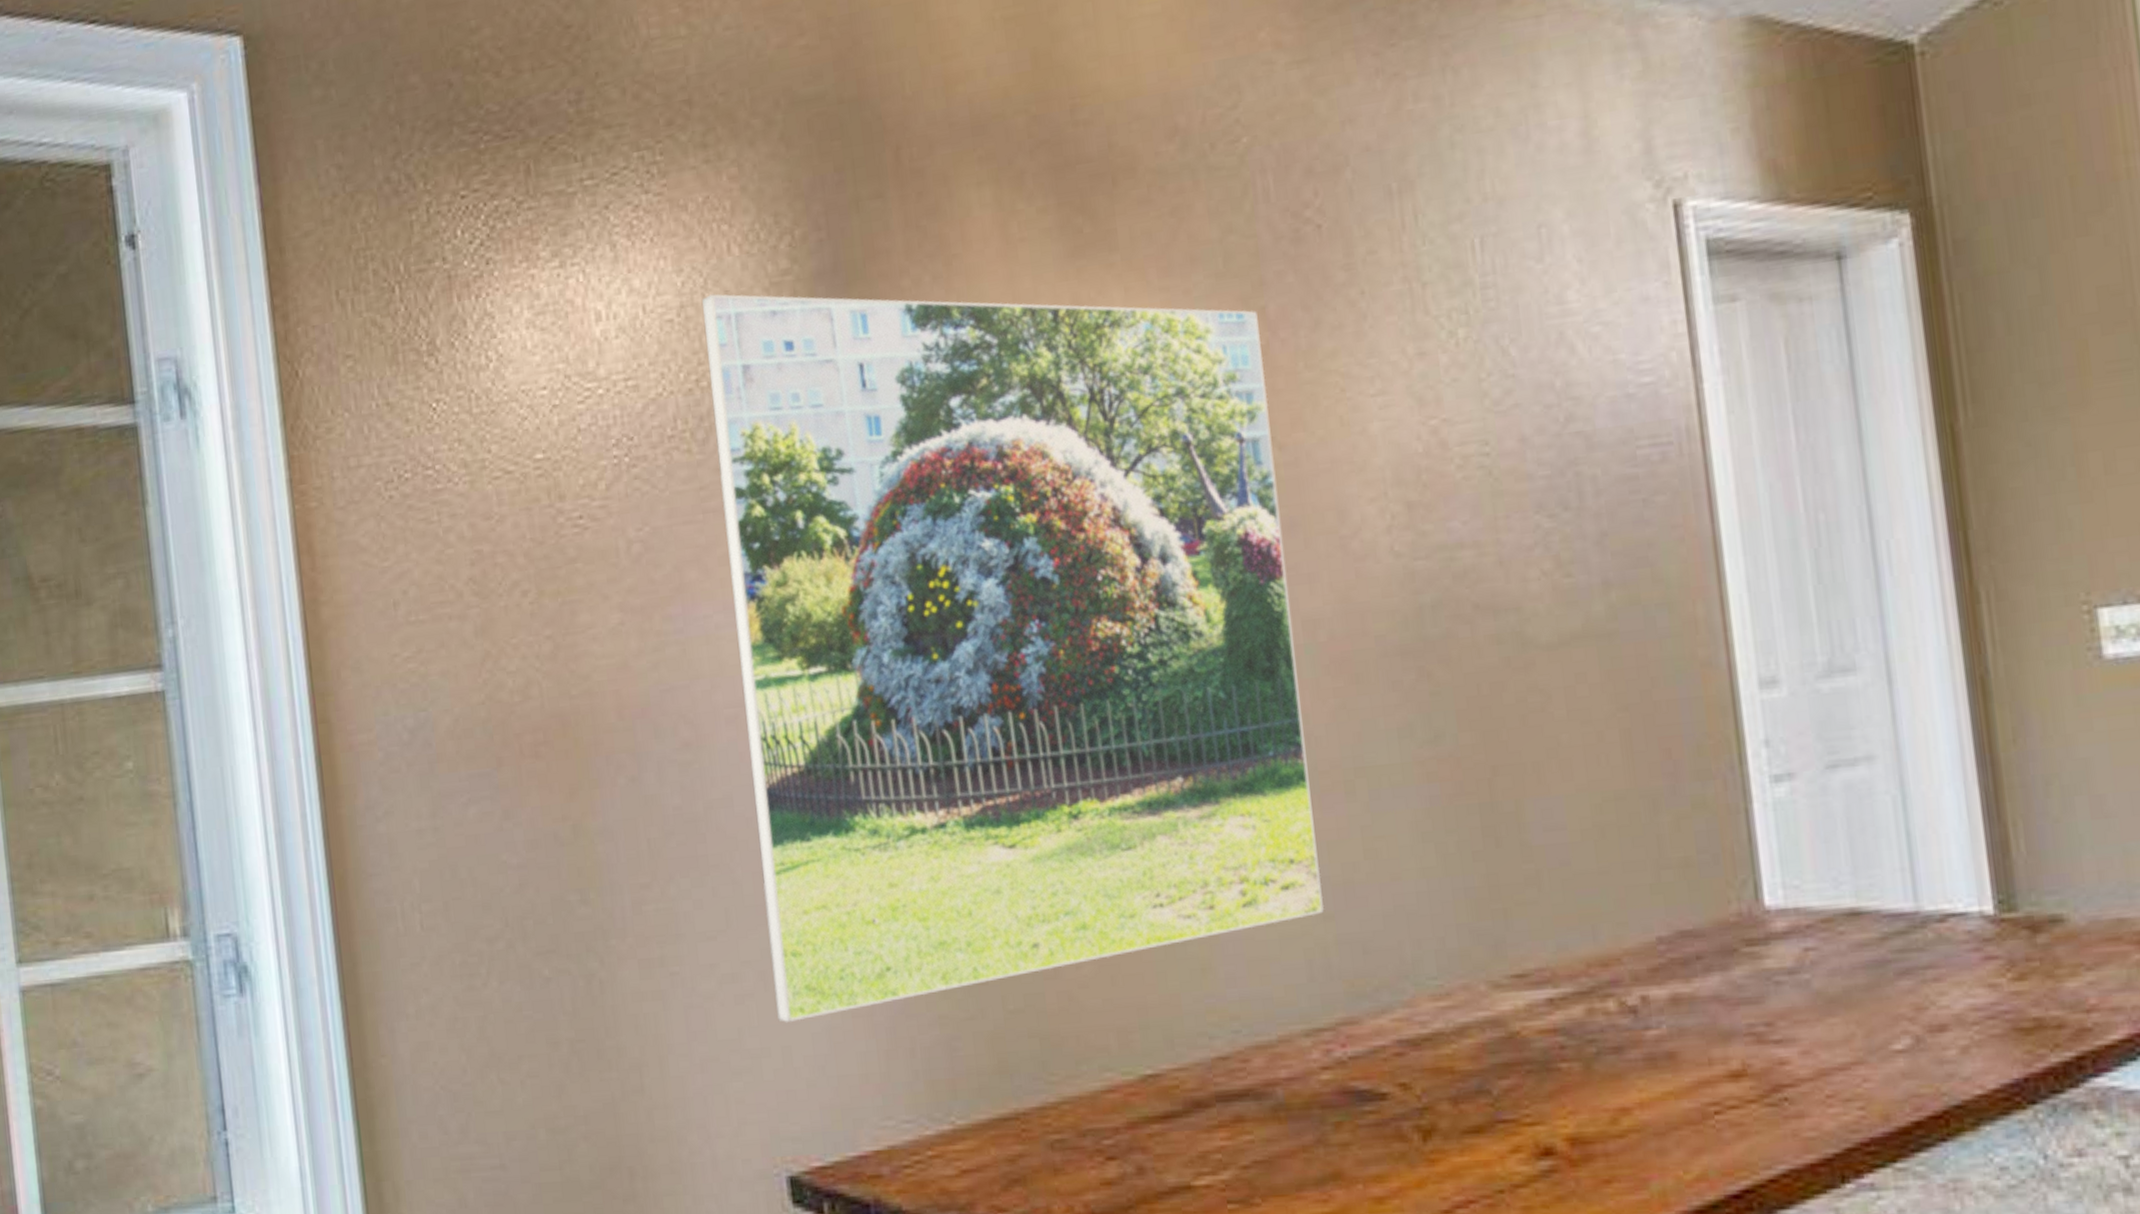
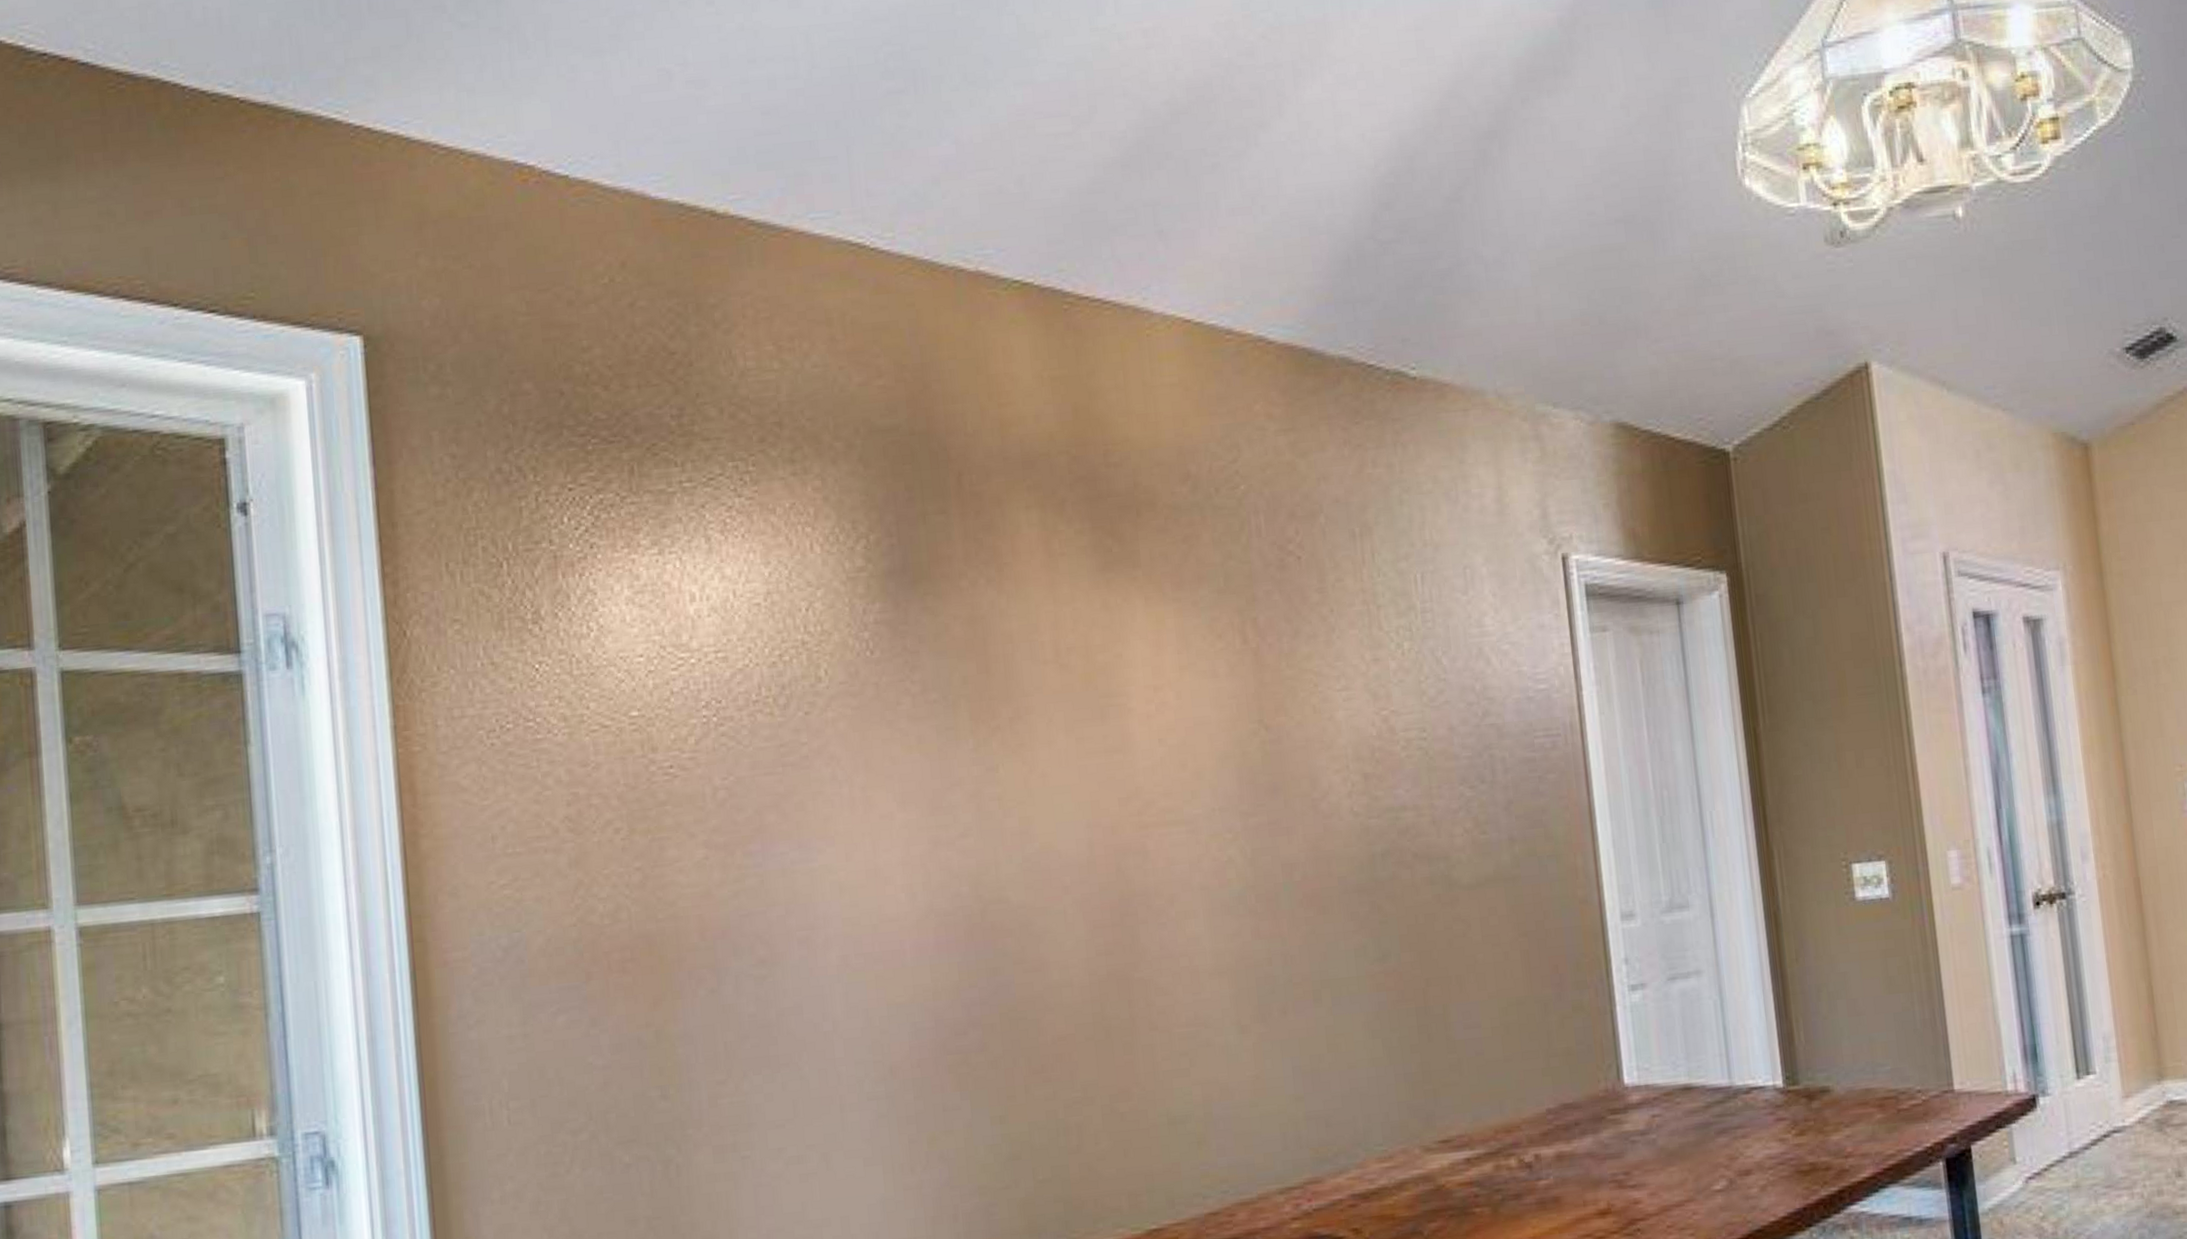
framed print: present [701,293,1325,1022] -> none [786,584,1297,1196]

